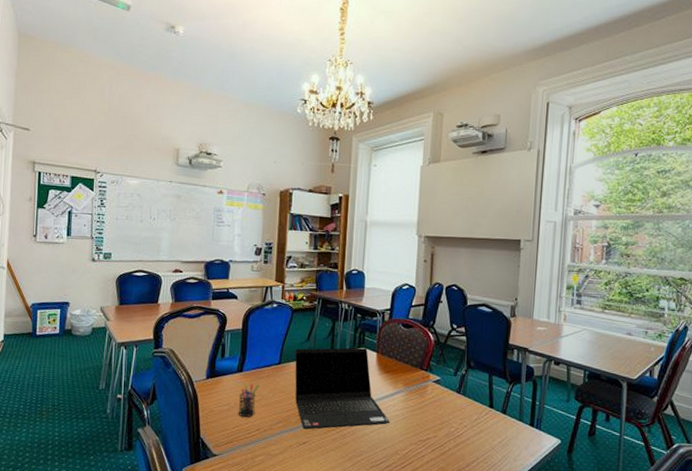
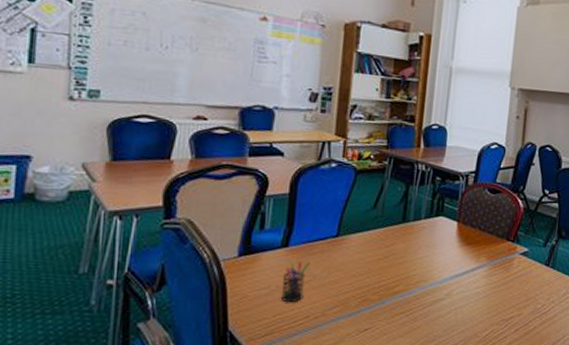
laptop computer: present [295,348,391,430] -> none [356,216,470,314]

